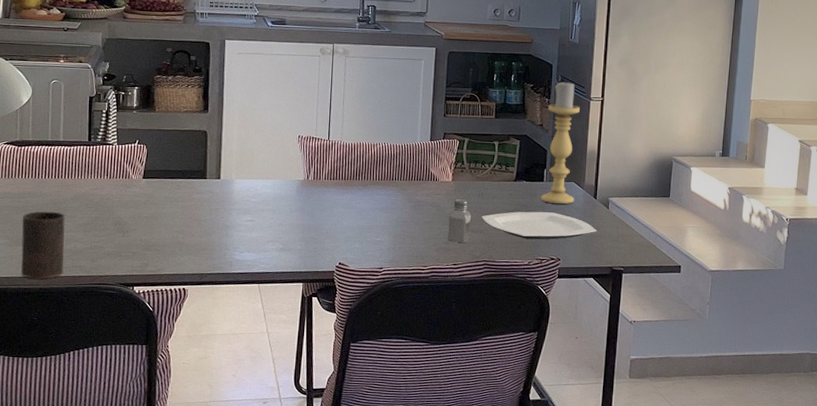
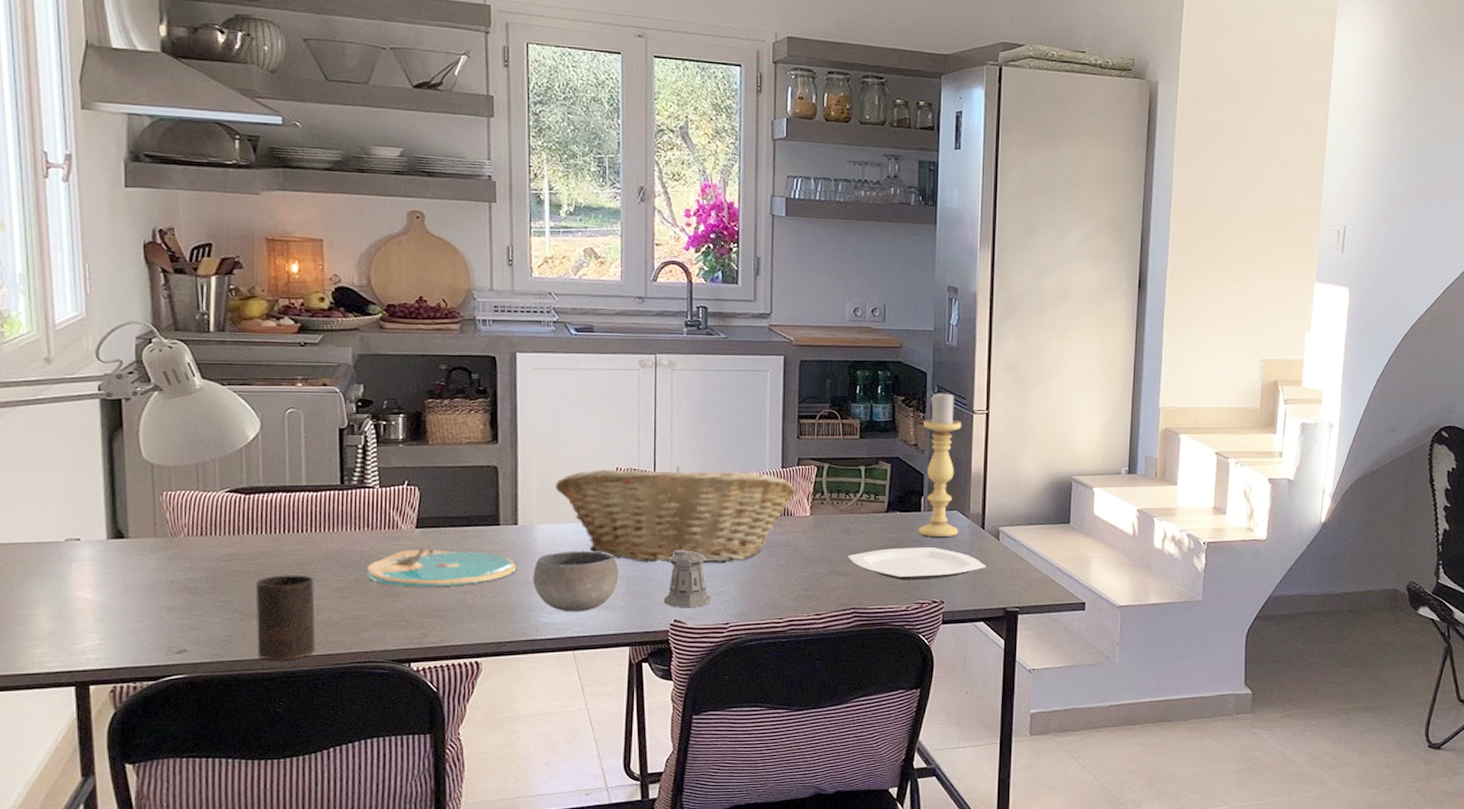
plate: none [104,195,218,226] -> present [366,549,516,587]
bowl: none [230,202,297,253] -> present [533,551,619,613]
fruit basket: none [251,136,441,217] -> present [556,466,796,563]
pepper shaker: none [331,205,382,254] -> present [663,550,726,608]
saltshaker: present [448,198,471,243] -> none [808,536,835,588]

